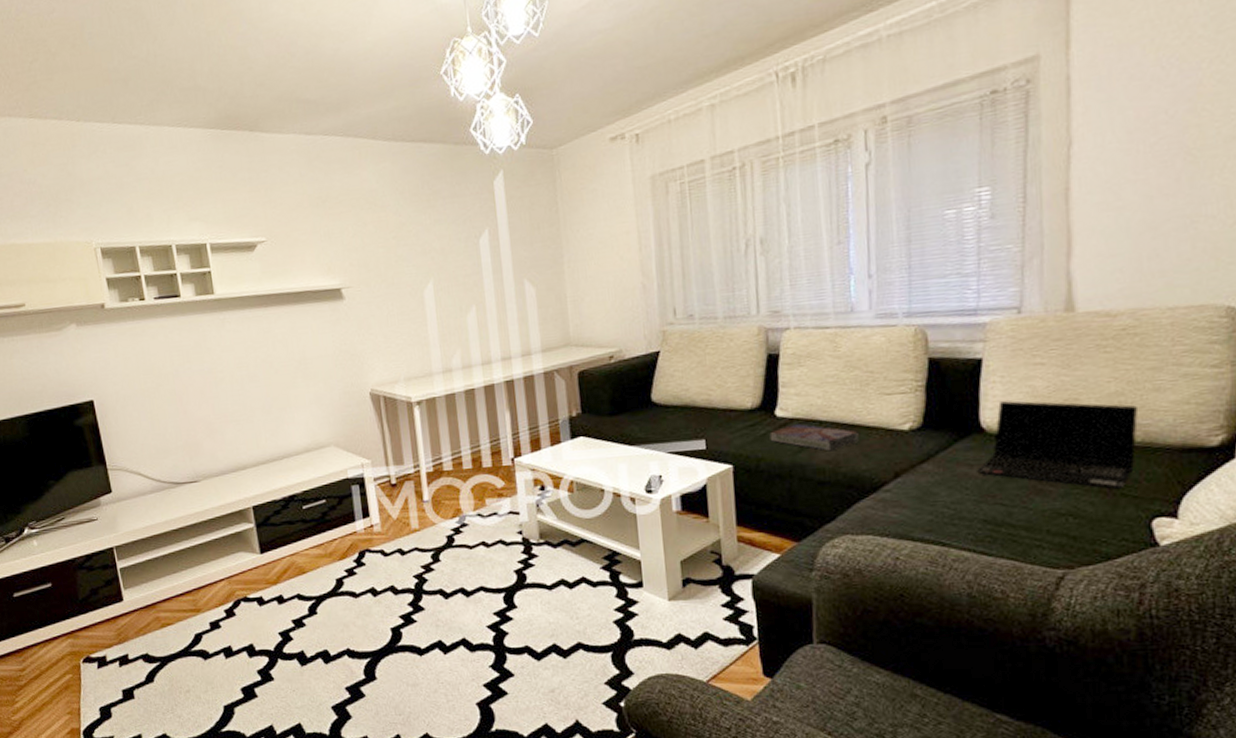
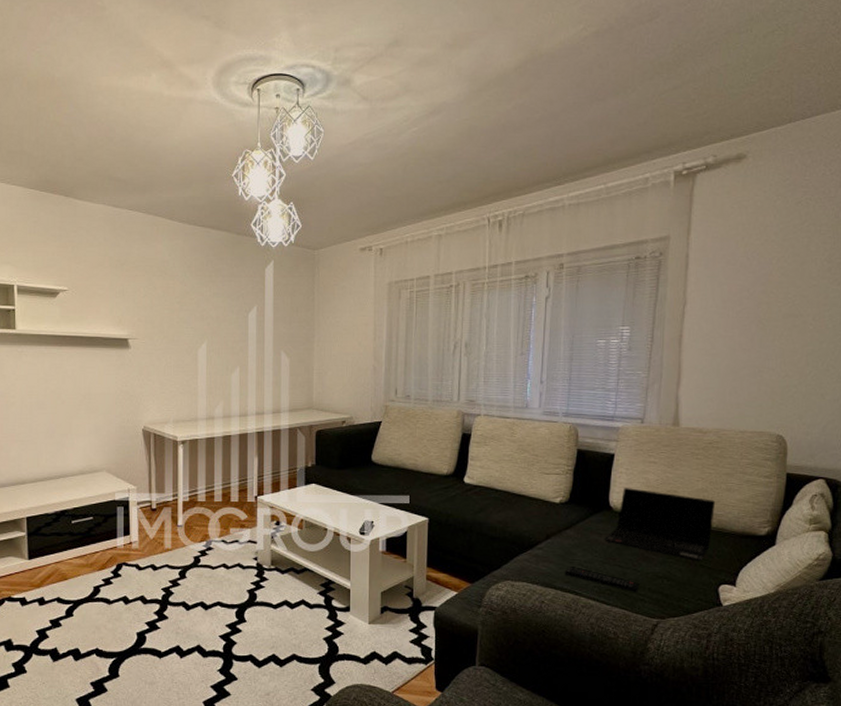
textbook: present [769,424,859,452] -> none [458,490,523,514]
remote control: none [924,510,1032,537] -> present [565,567,638,592]

